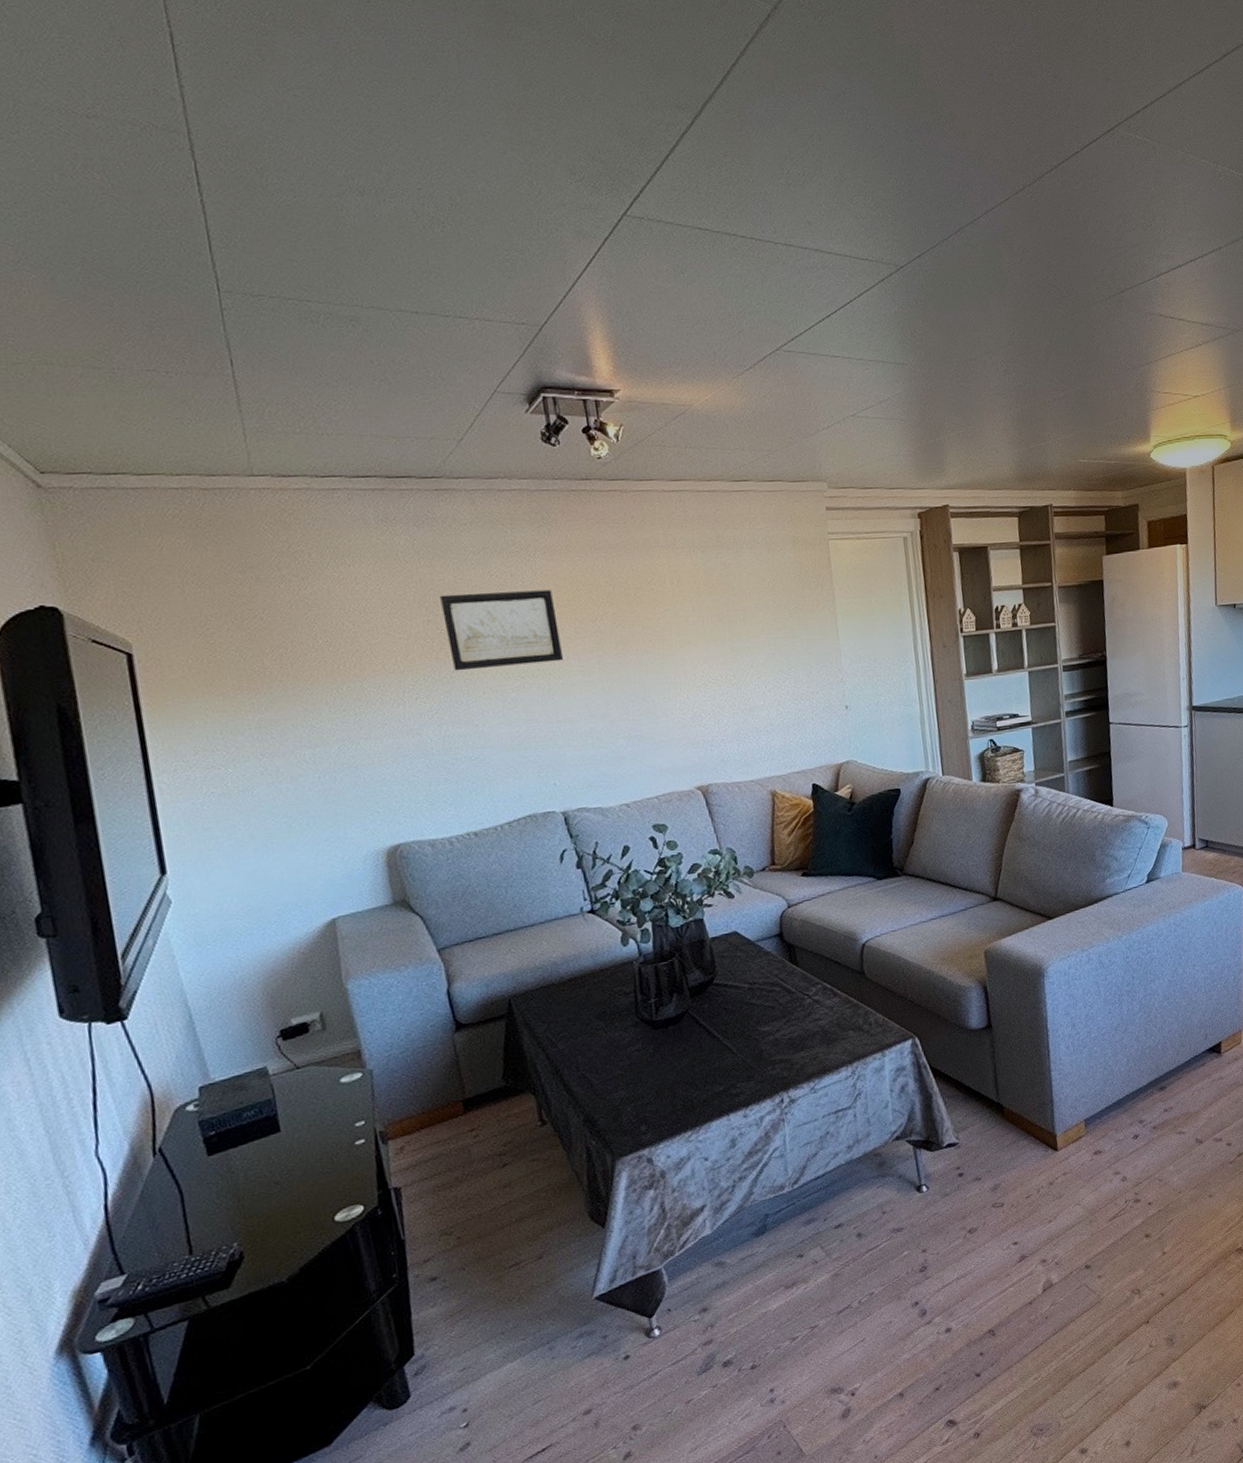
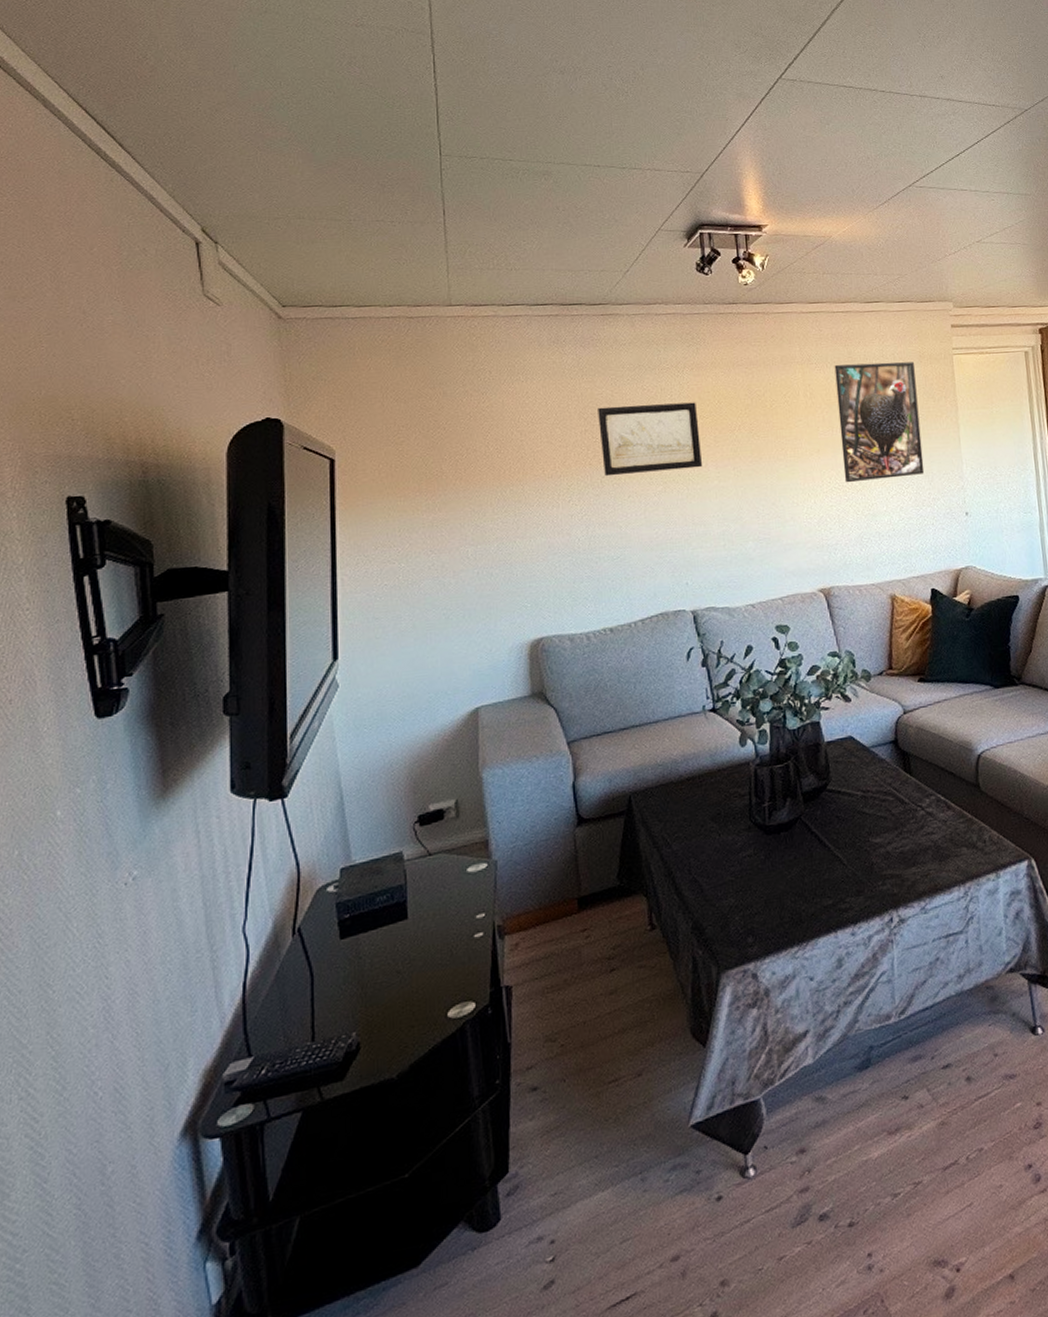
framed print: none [702,547,802,677] -> present [834,362,925,483]

